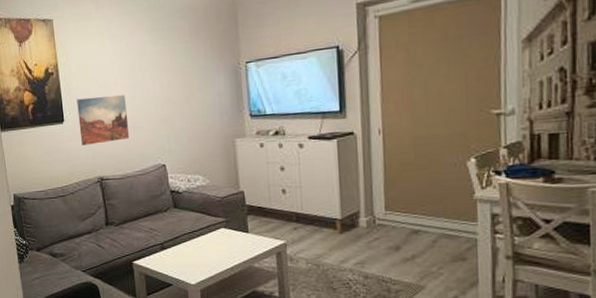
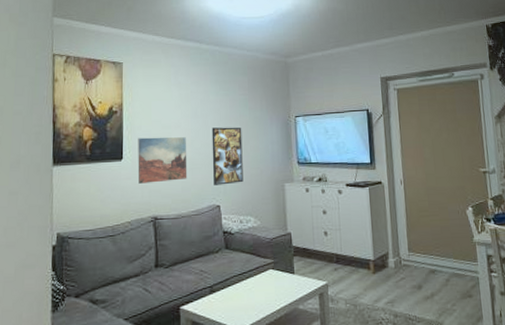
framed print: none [151,79,189,144] -> present [211,127,243,185]

